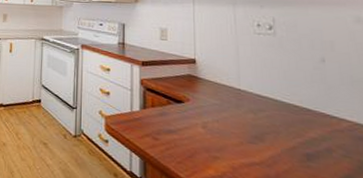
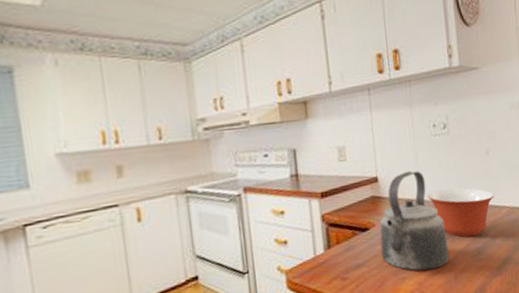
kettle: none [193,60,270,160] -> present [380,170,449,271]
mixing bowl: none [247,84,332,141] -> present [427,188,495,237]

